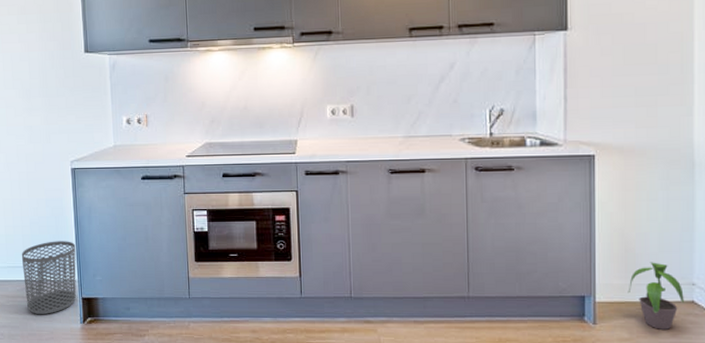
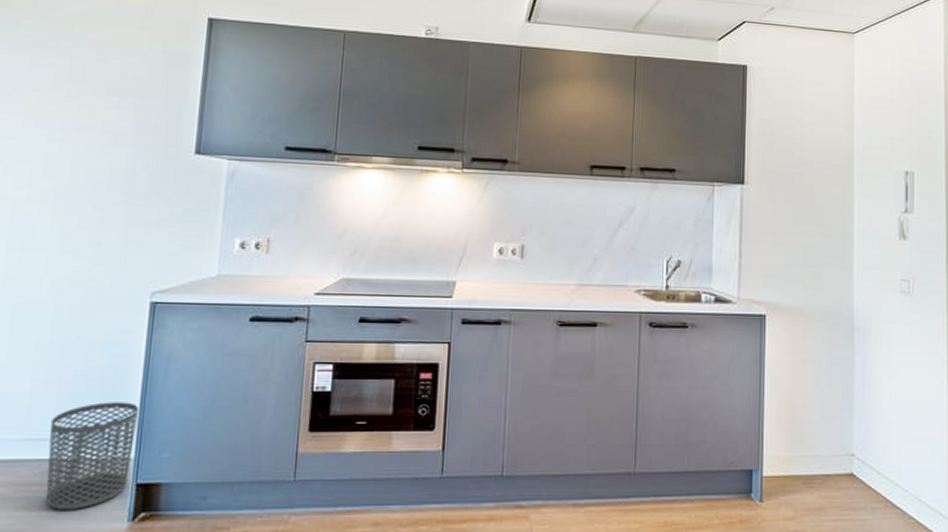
potted plant: present [628,262,684,330] -> none [793,431,844,506]

